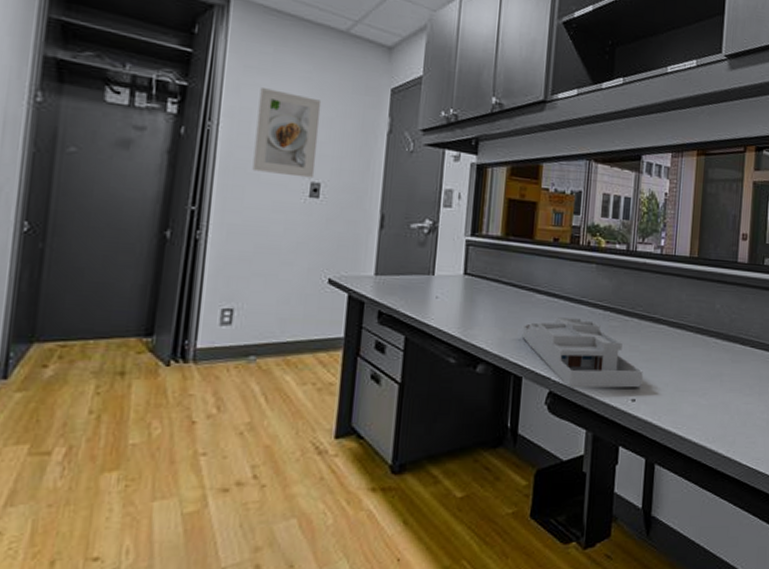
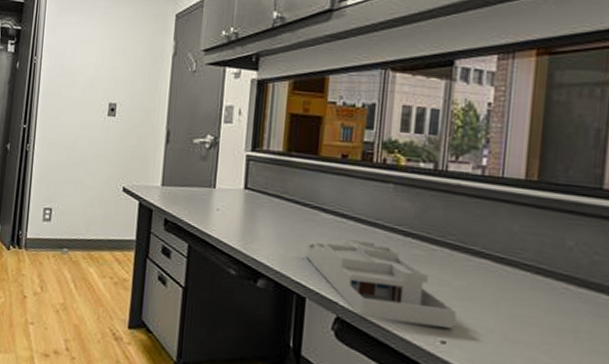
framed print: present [252,88,322,178] -> none [65,25,118,100]

